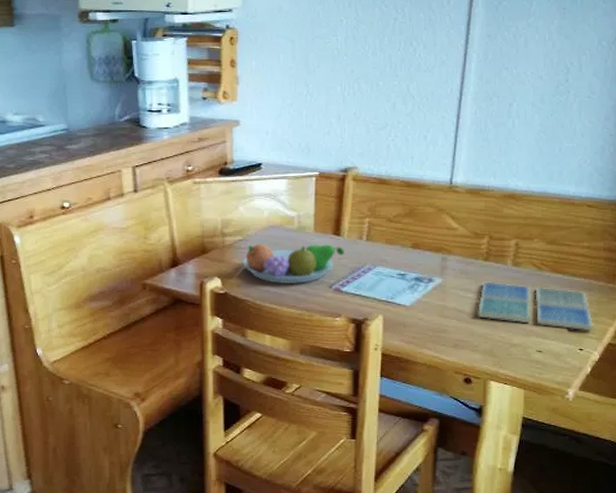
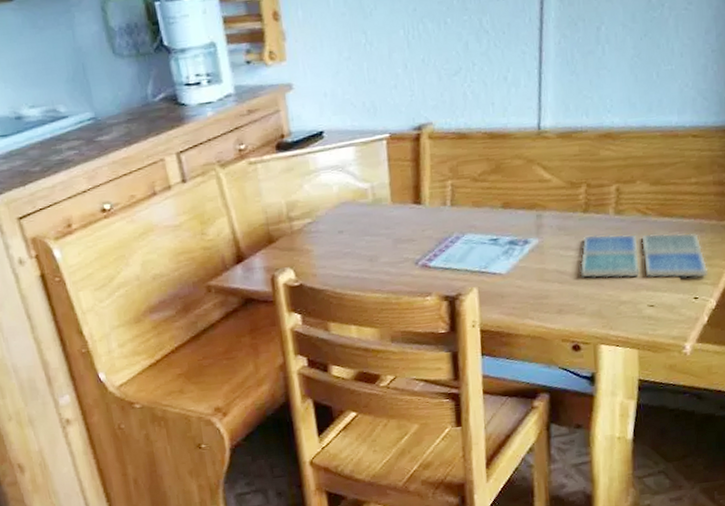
fruit bowl: present [242,244,344,285] -> none [315,215,428,267]

